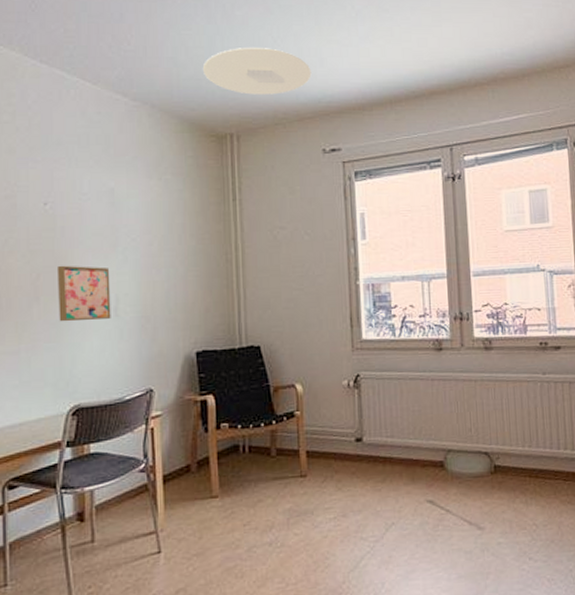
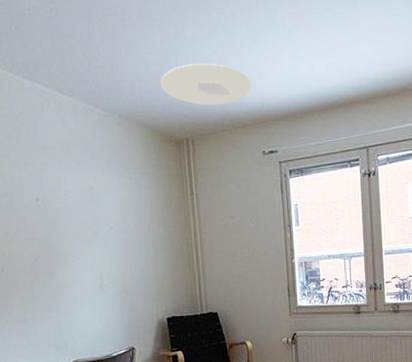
wall art: present [56,265,111,322] -> none [50,250,98,296]

